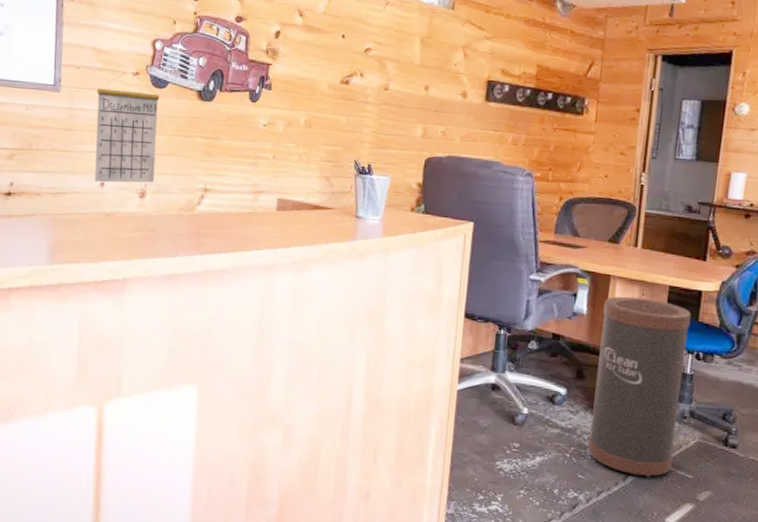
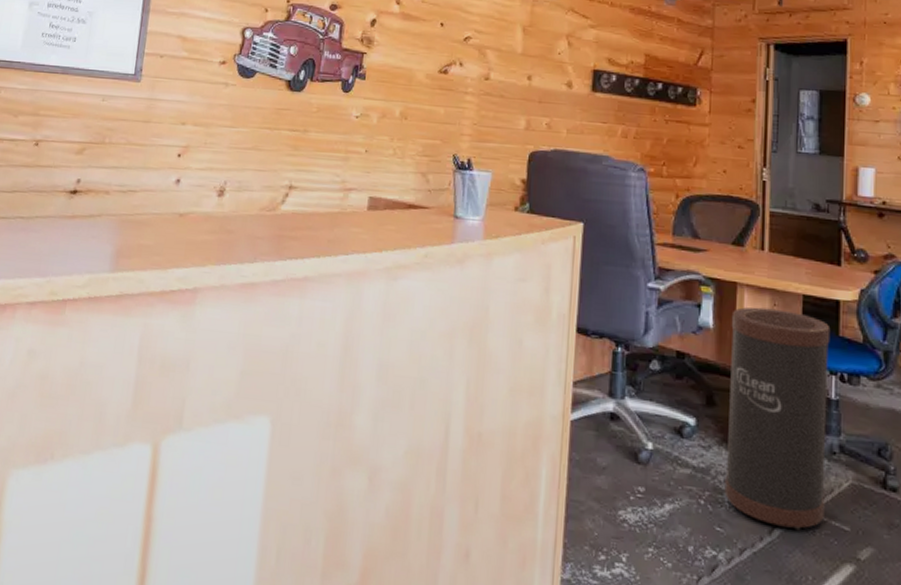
calendar: present [95,69,160,183] -> none [170,58,247,180]

